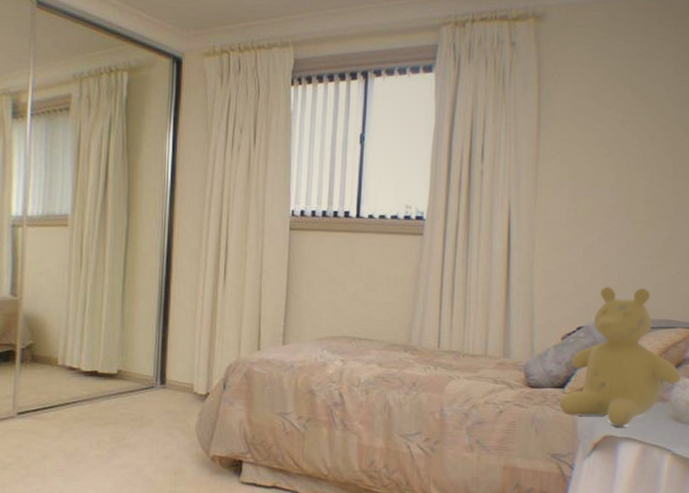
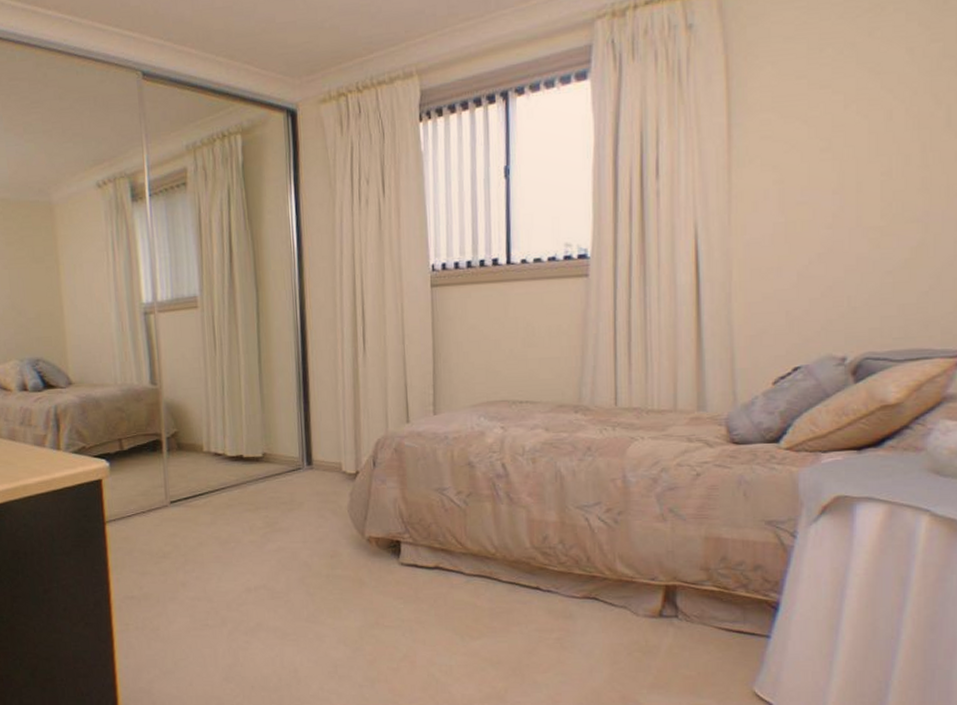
teddy bear: present [559,286,680,427] -> none [774,312,940,486]

